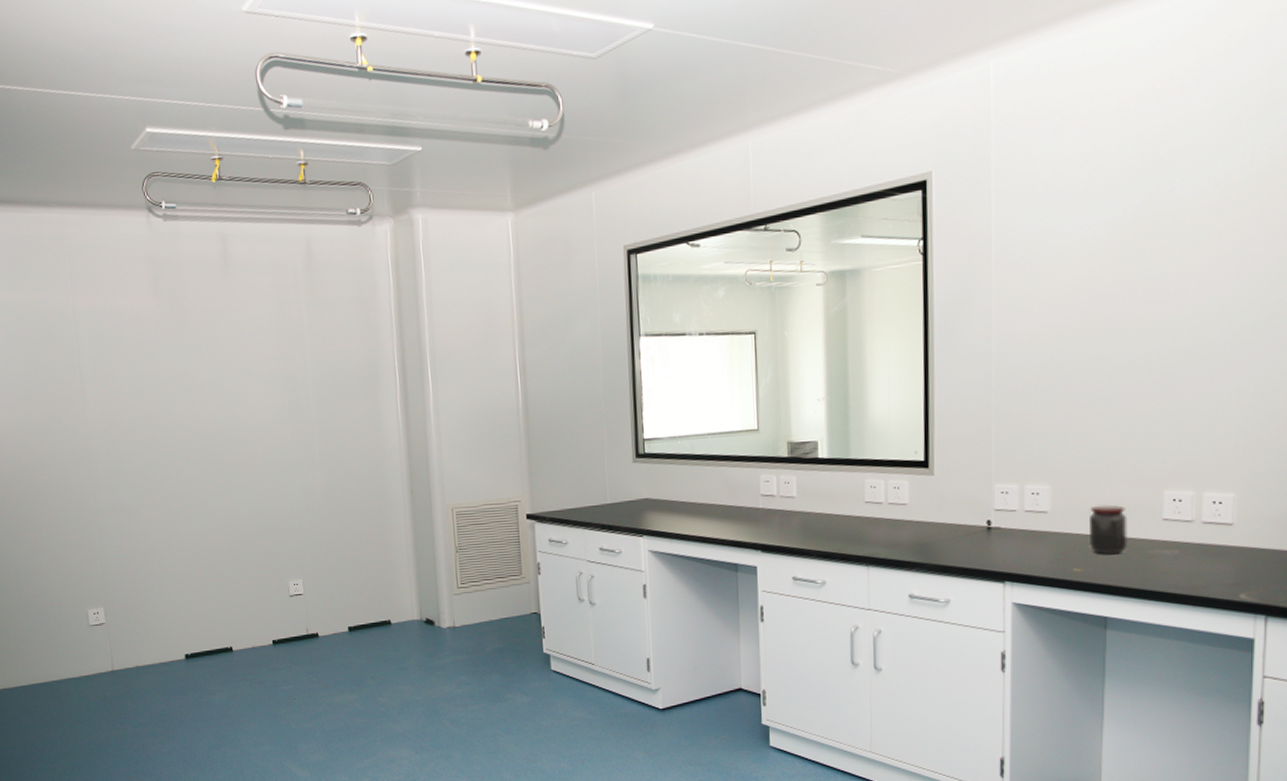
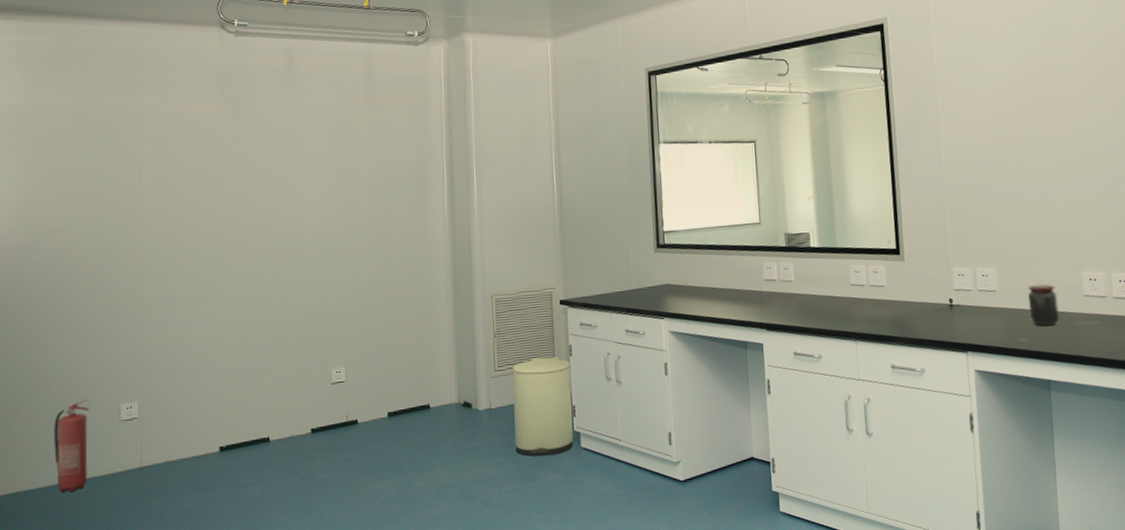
fire extinguisher: none [28,604,65,692] -> present [54,399,89,493]
pedal bin: none [476,574,543,677] -> present [512,356,574,457]

